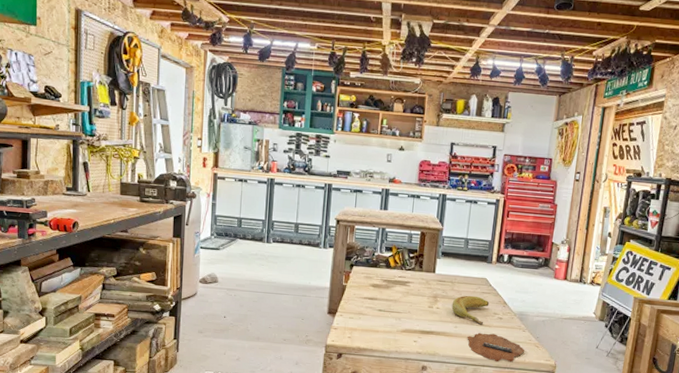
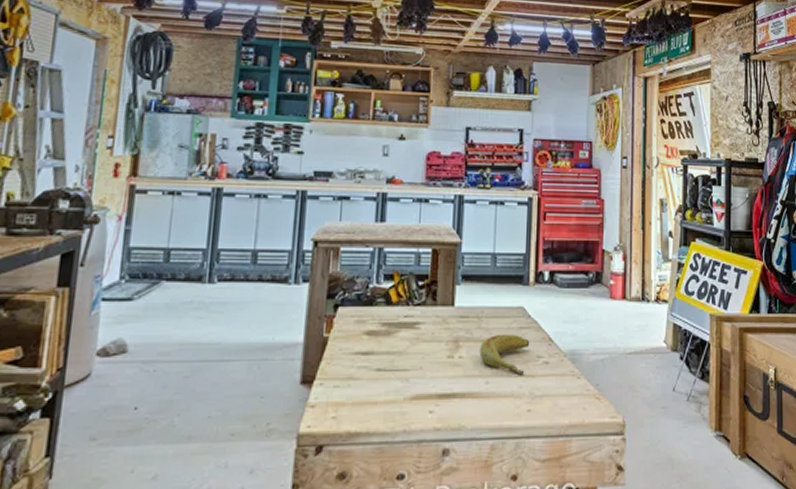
pencil: present [467,332,525,362] -> none [503,386,582,429]

